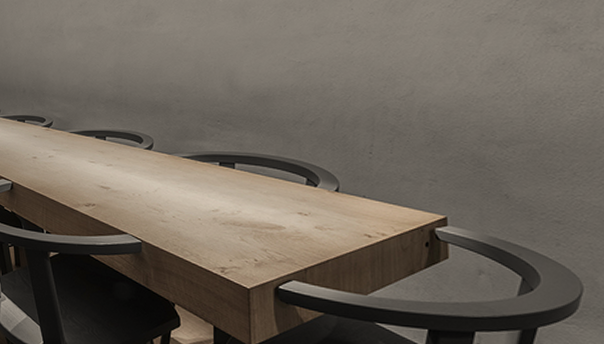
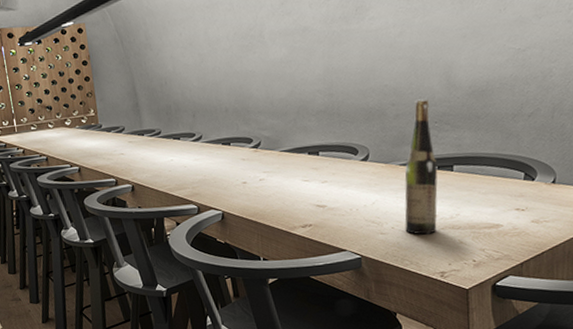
wine bottle: none [186,98,220,228] -> present [404,99,438,235]

